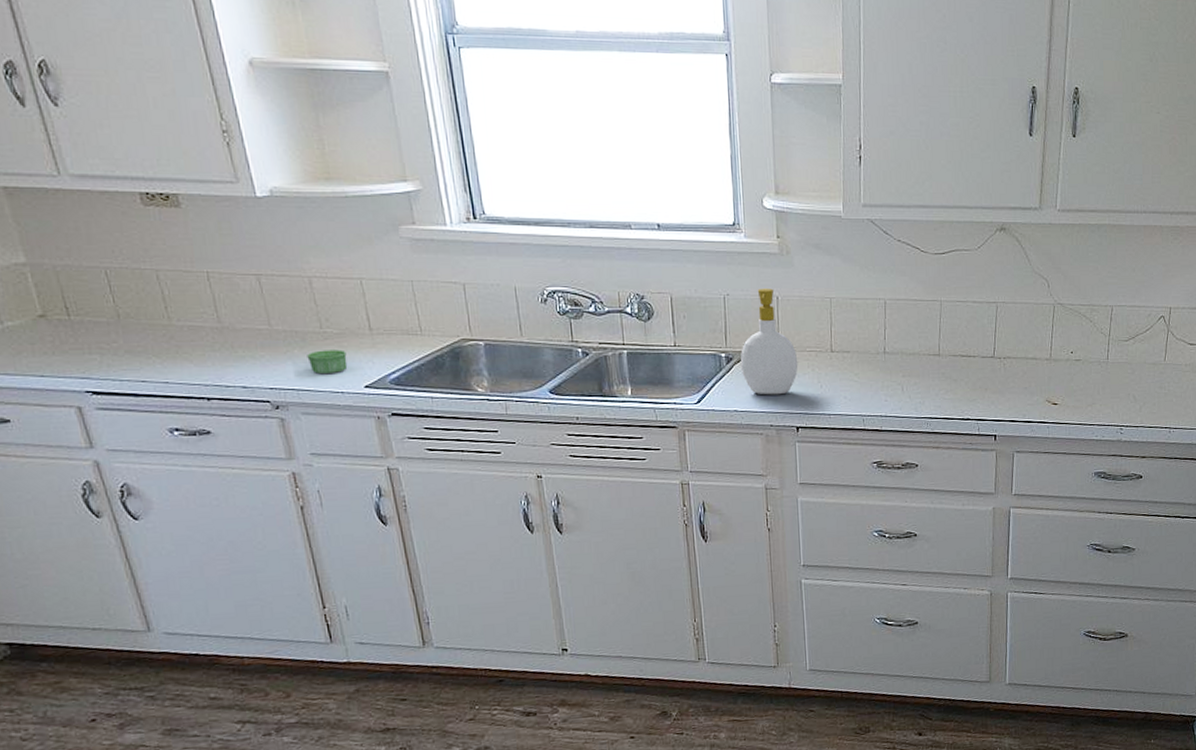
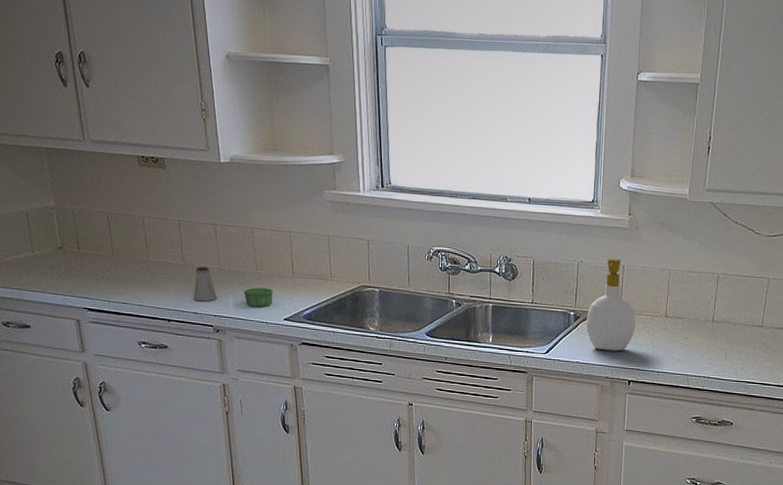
saltshaker: none [238,328,273,372] -> present [193,266,218,302]

